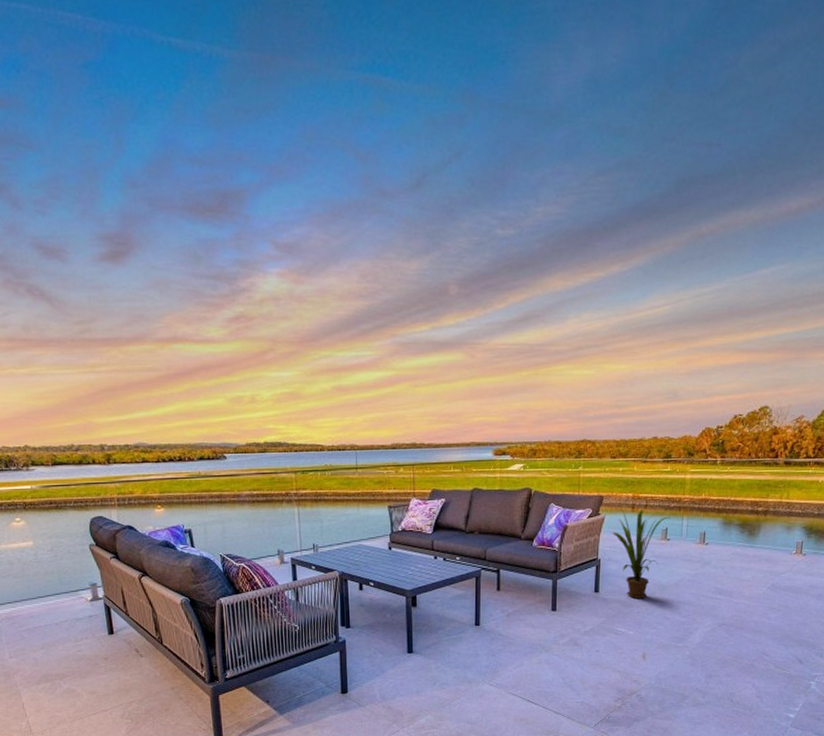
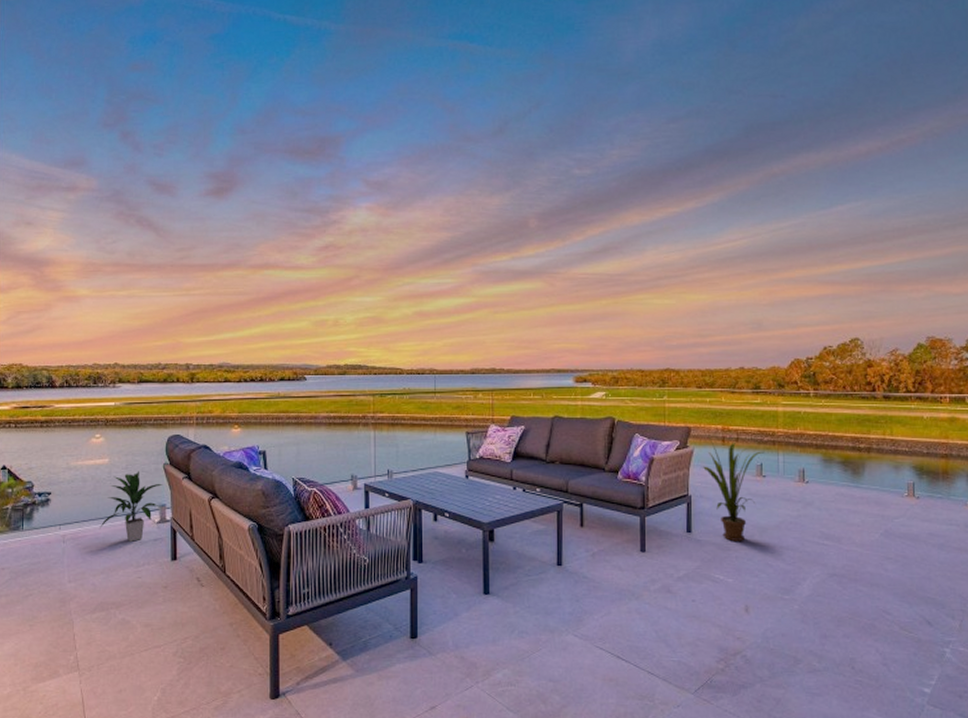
indoor plant: none [33,553,92,619] -> present [100,471,163,542]

